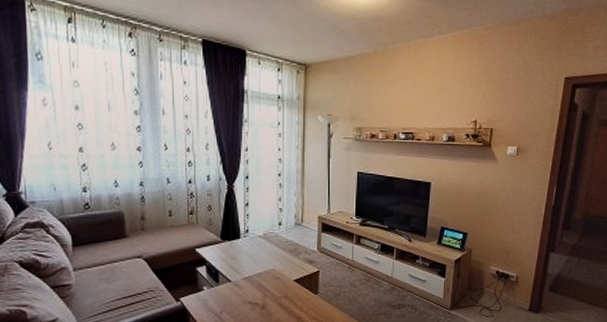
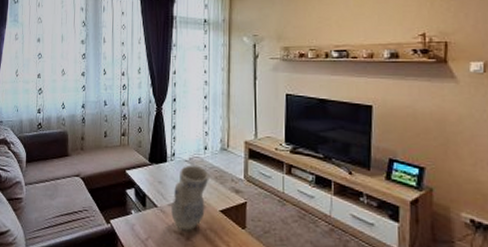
vase: none [246,240,284,301] -> present [171,165,209,231]

